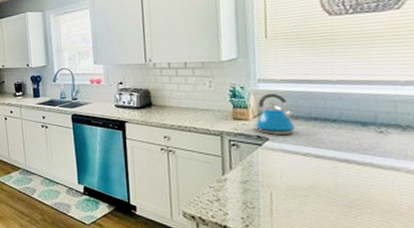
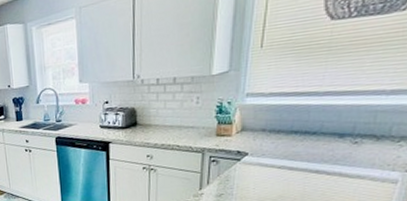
kettle: present [252,93,296,135] -> none [234,107,278,149]

